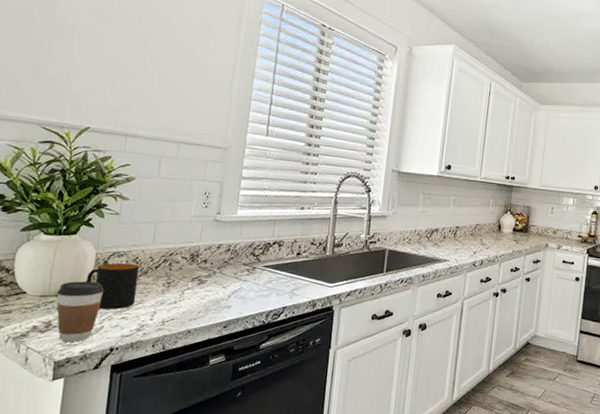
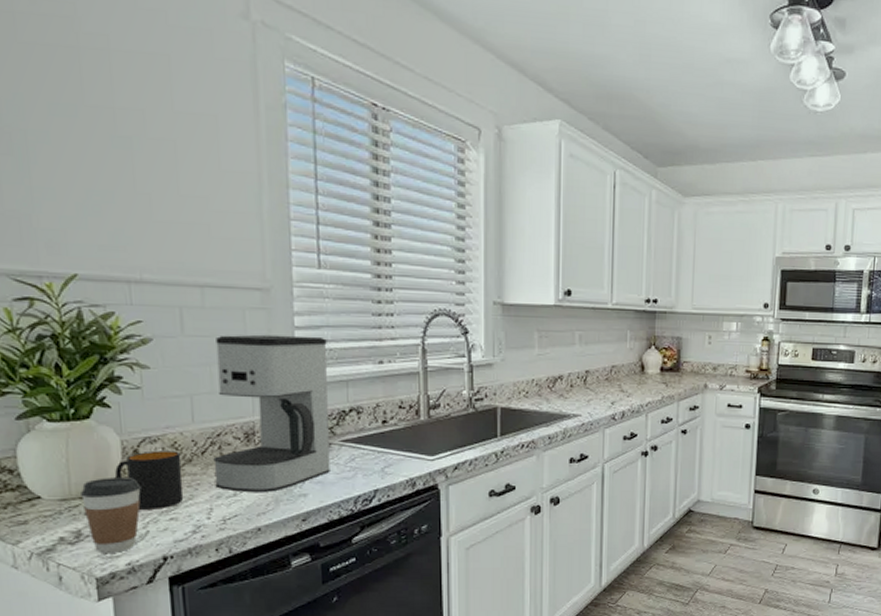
coffee maker: none [161,179,264,302] -> present [213,334,330,492]

